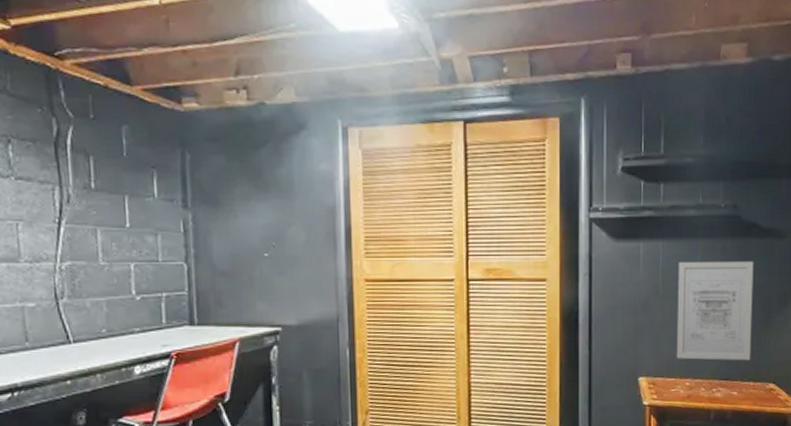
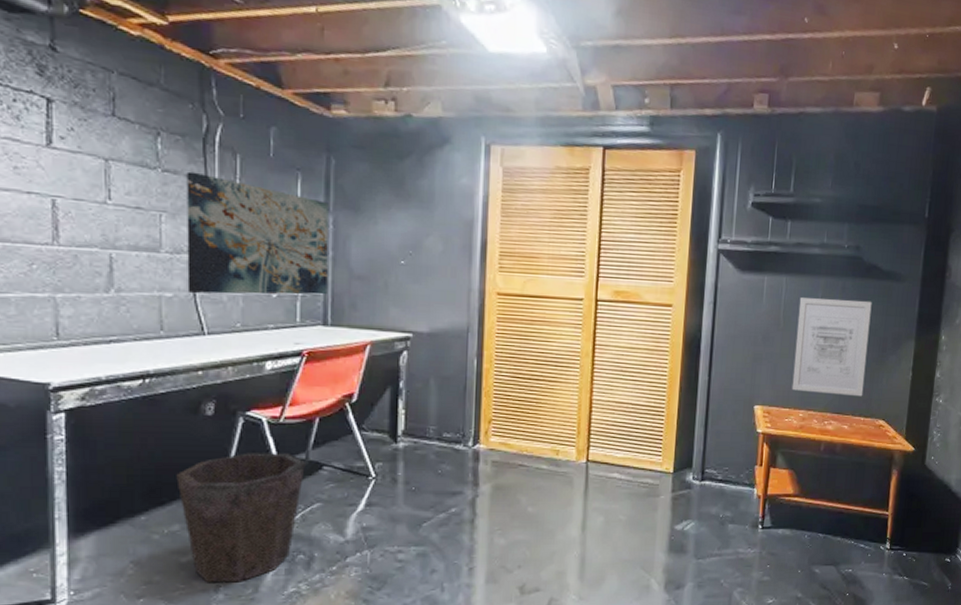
wall art: none [40,177,192,301] -> present [186,171,329,295]

